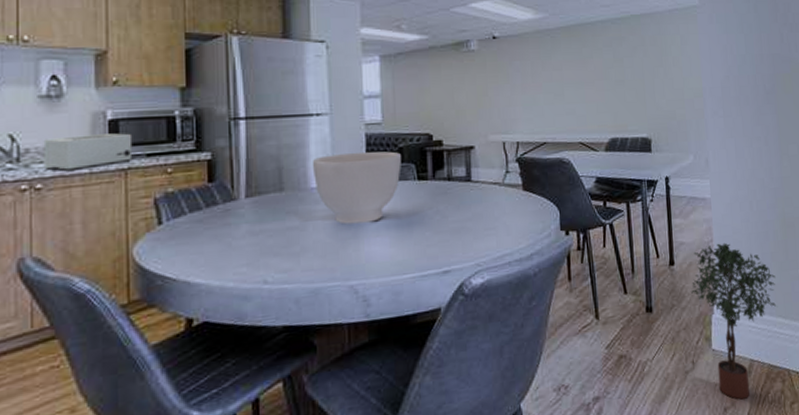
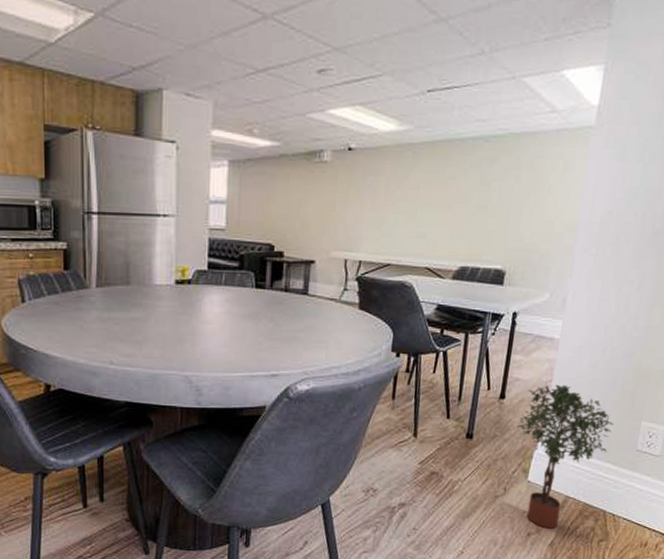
bowl: present [312,151,401,225] -> none [157,255,241,322]

